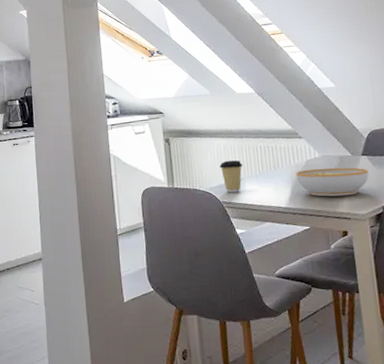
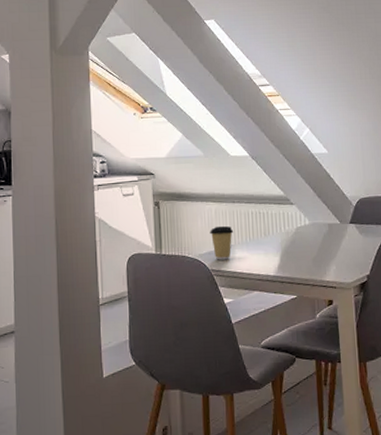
bowl: present [296,167,369,197] -> none [285,235,356,265]

